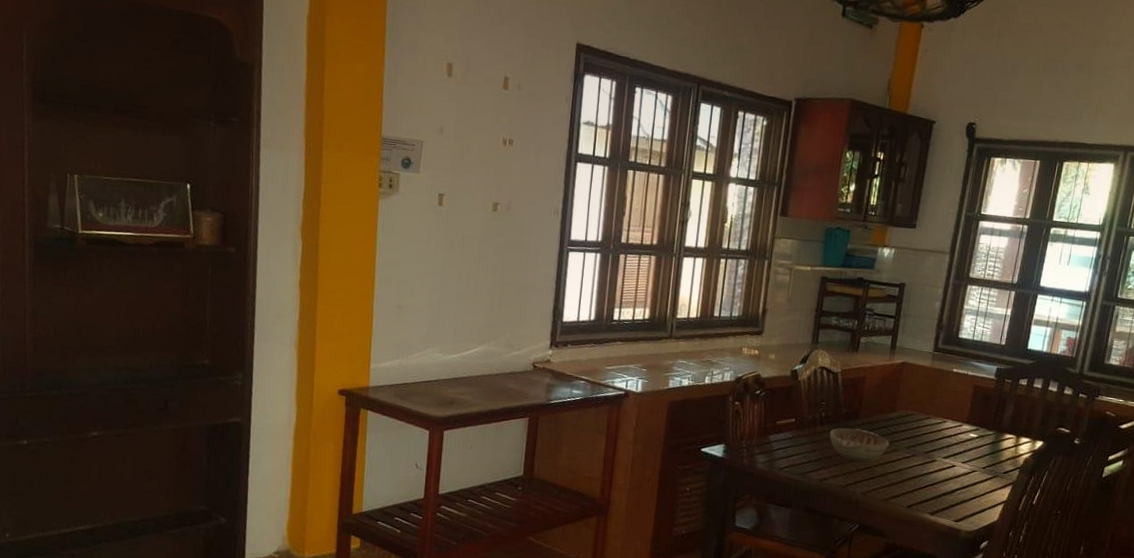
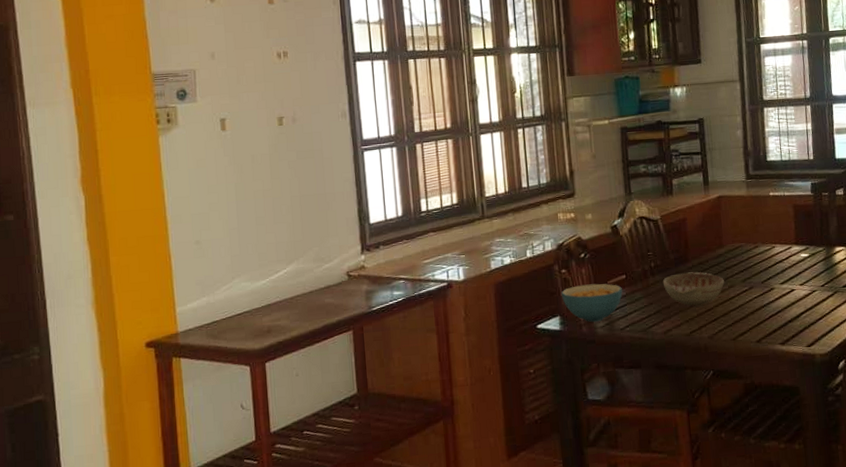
cereal bowl: none [730,419,789,457] -> present [561,283,623,323]

